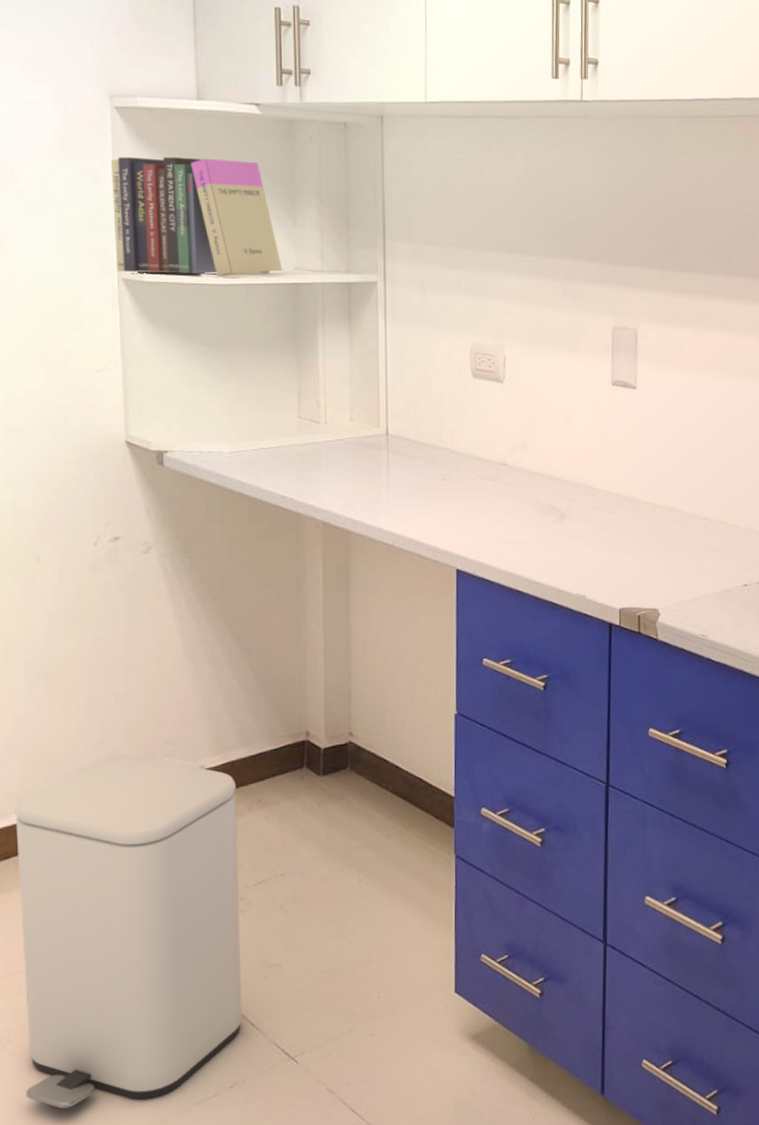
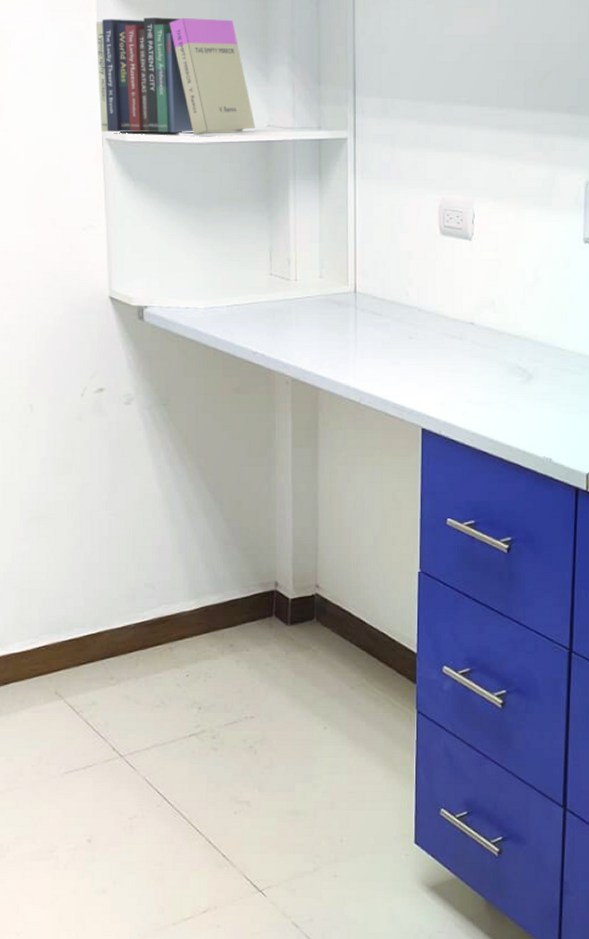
pedal bin: present [15,754,242,1109] -> none [12,595,214,916]

